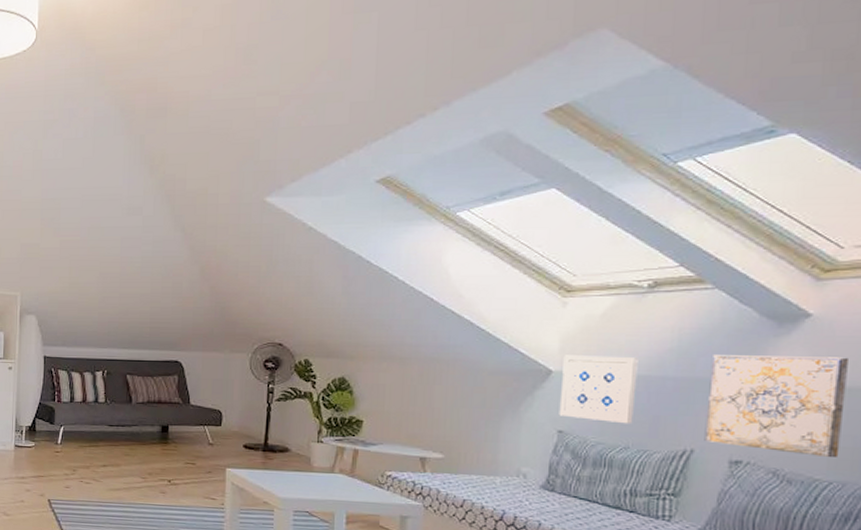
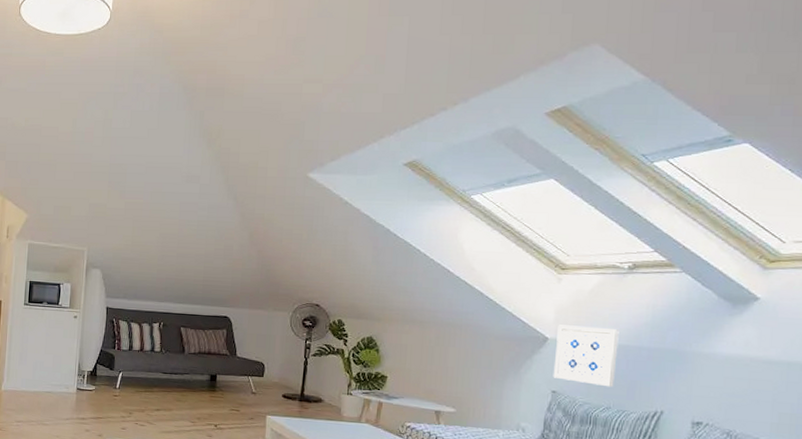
wall art: present [704,355,850,458] -> none [672,329,789,422]

